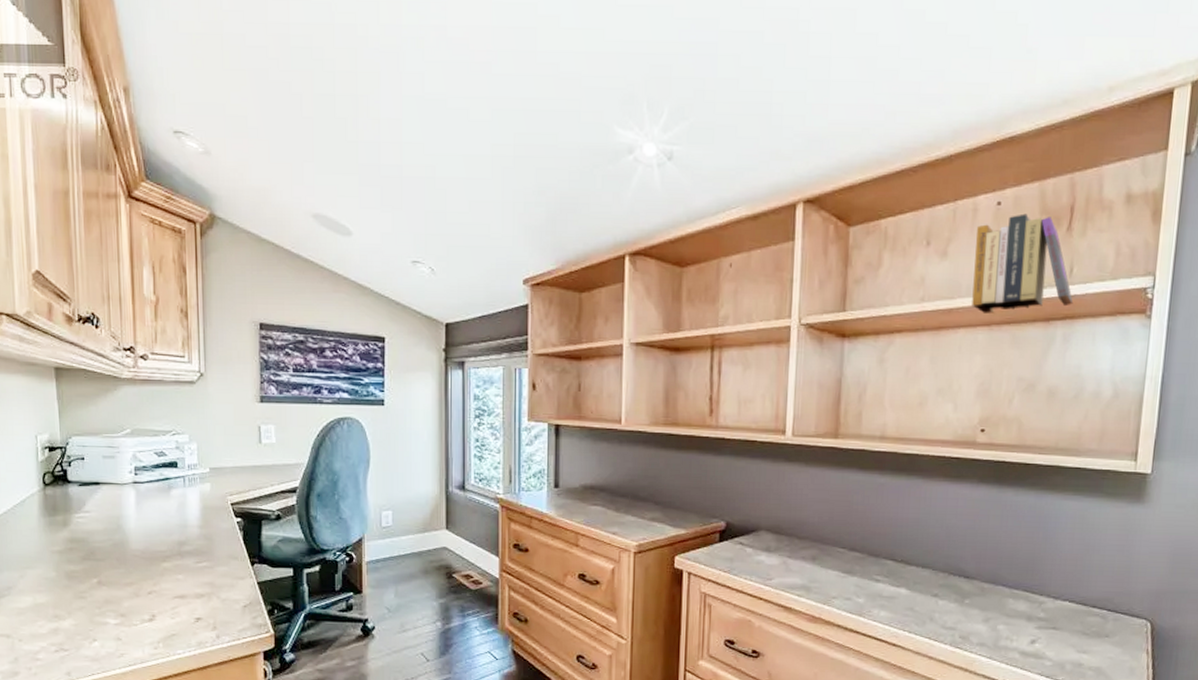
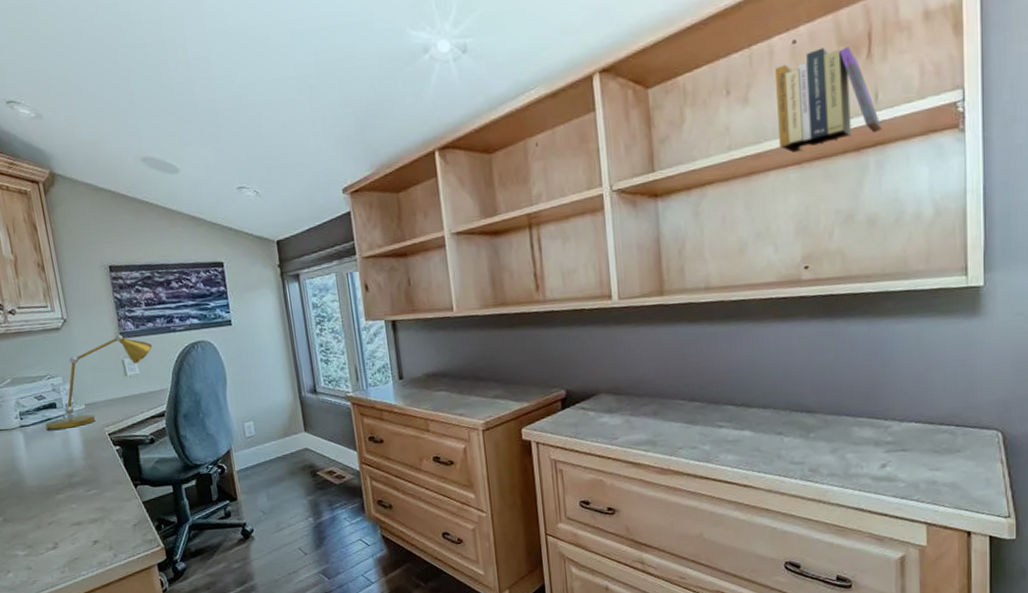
desk lamp: none [161,398,293,493] -> present [45,334,152,432]

